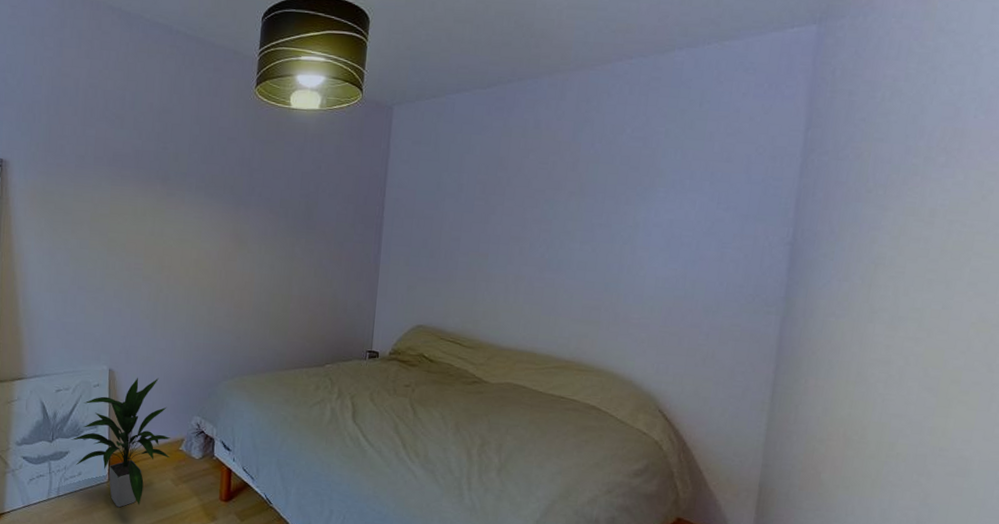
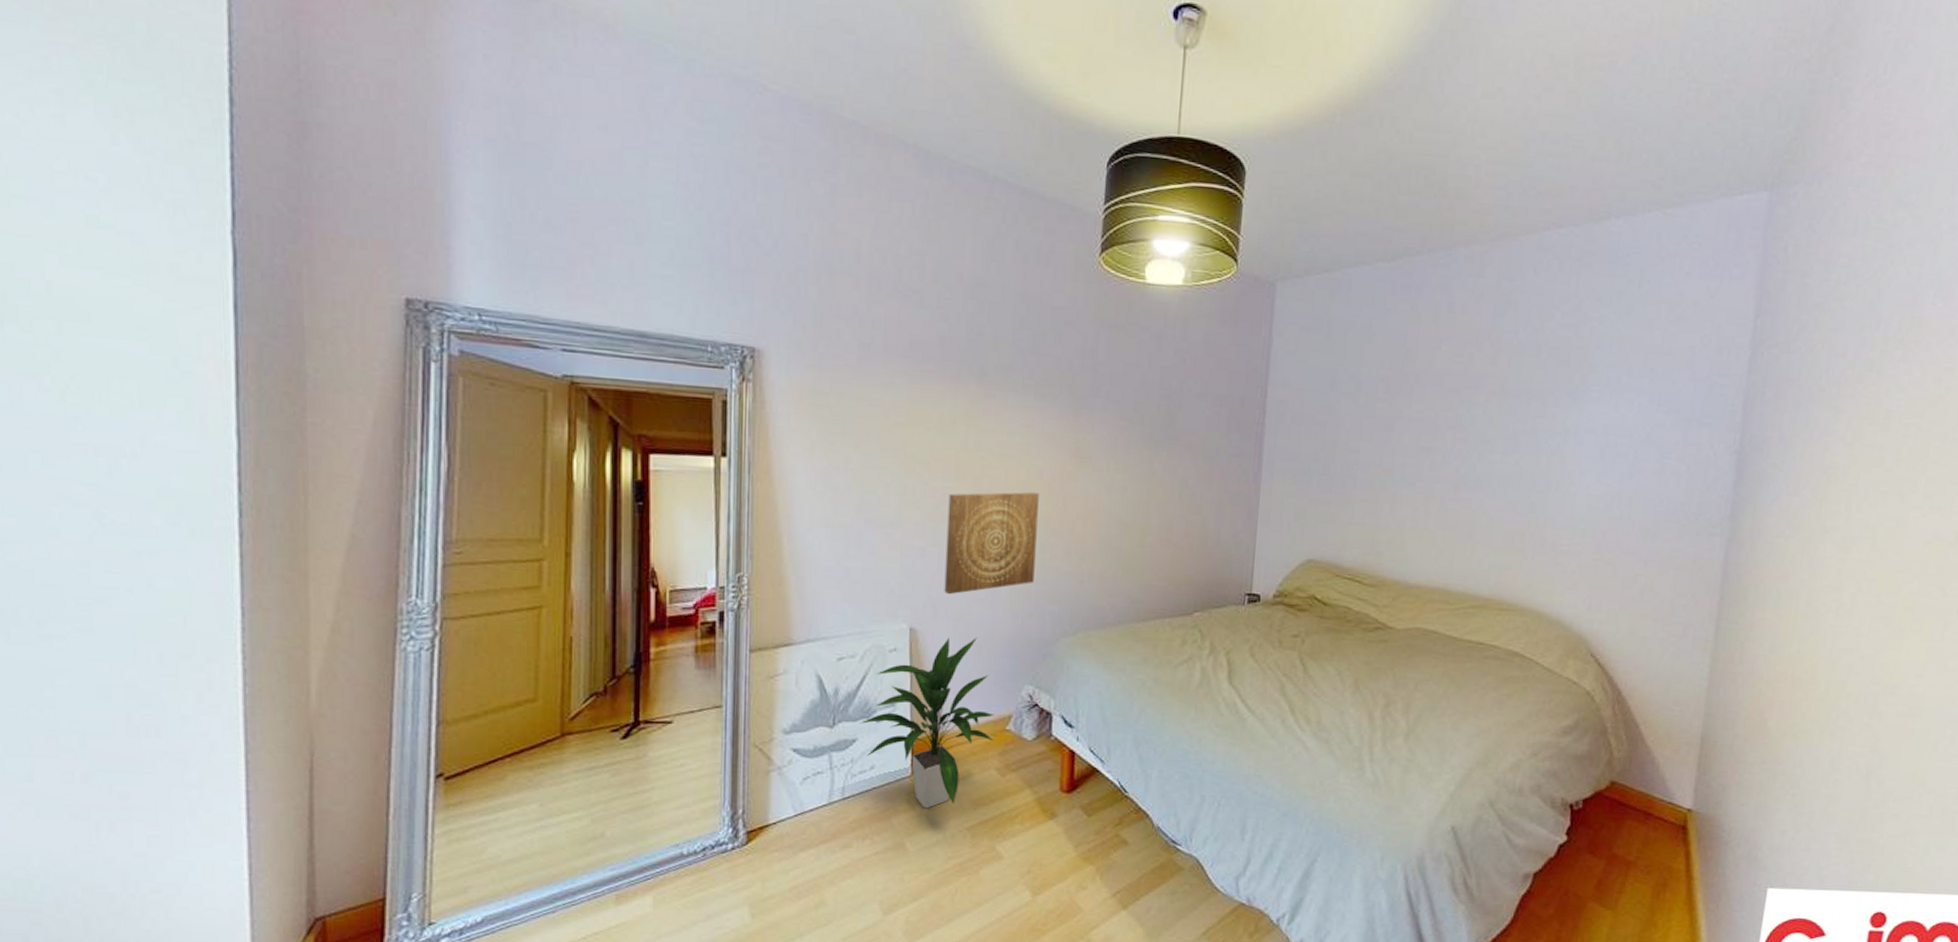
wall art: none [135,268,207,345] -> present [944,492,1039,595]

